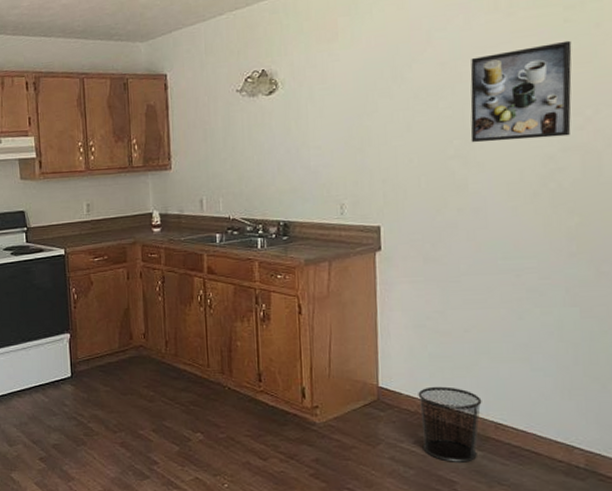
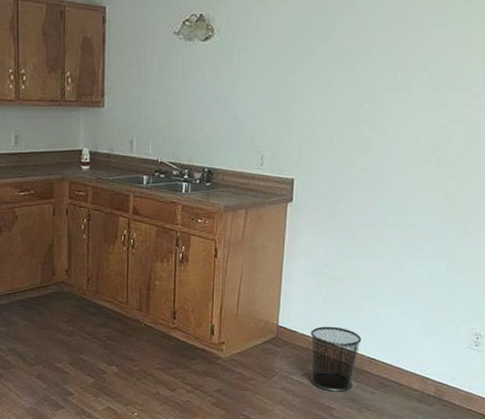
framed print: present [470,40,572,143] -> none [379,21,471,109]

